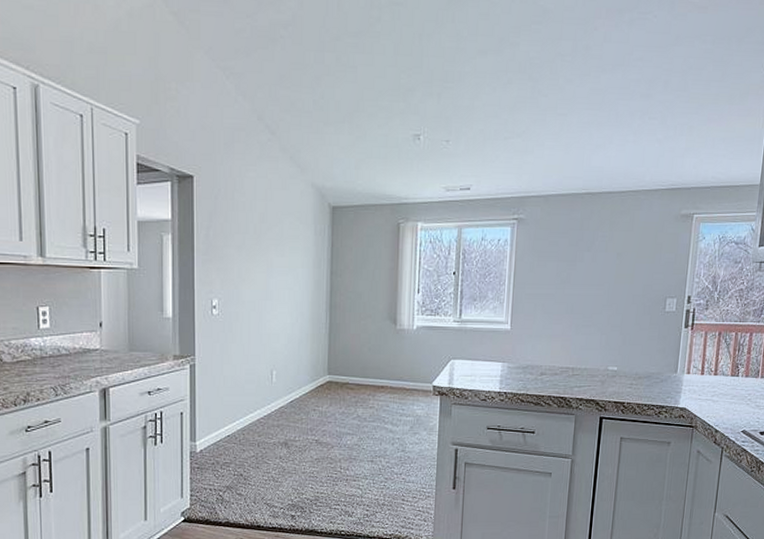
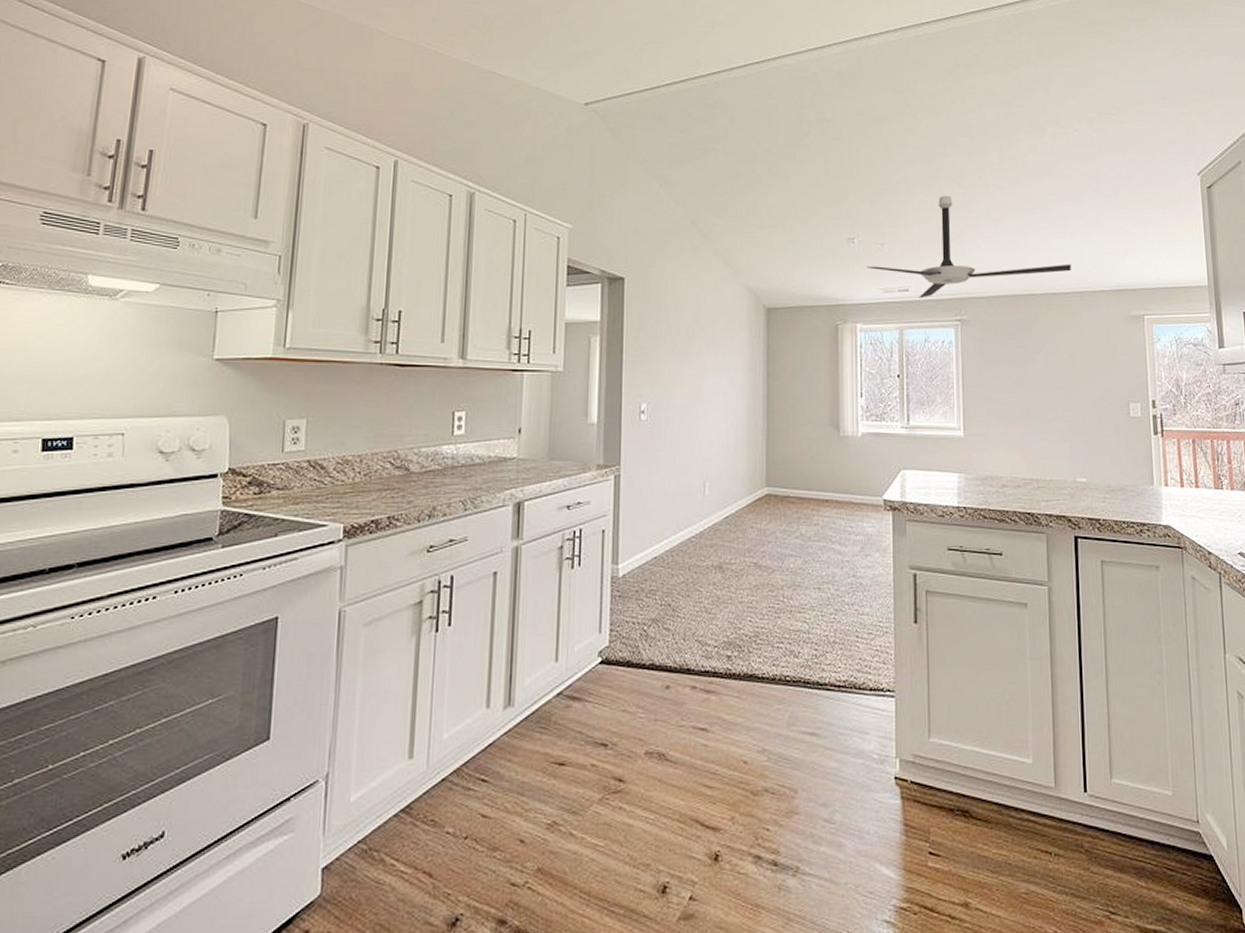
ceiling fan: none [431,89,631,197] -> present [867,195,1071,298]

